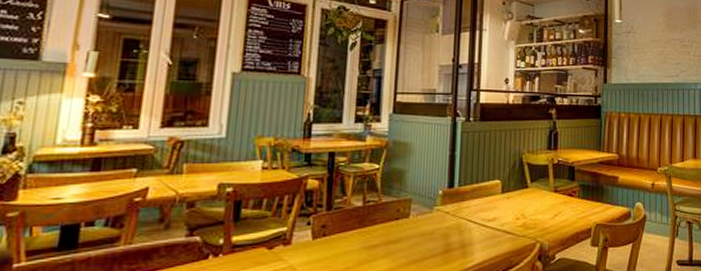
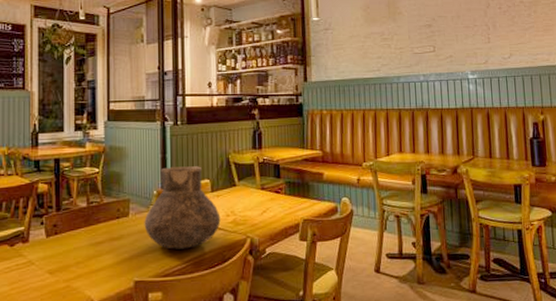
vase: none [426,166,510,254] -> present [144,166,221,249]

